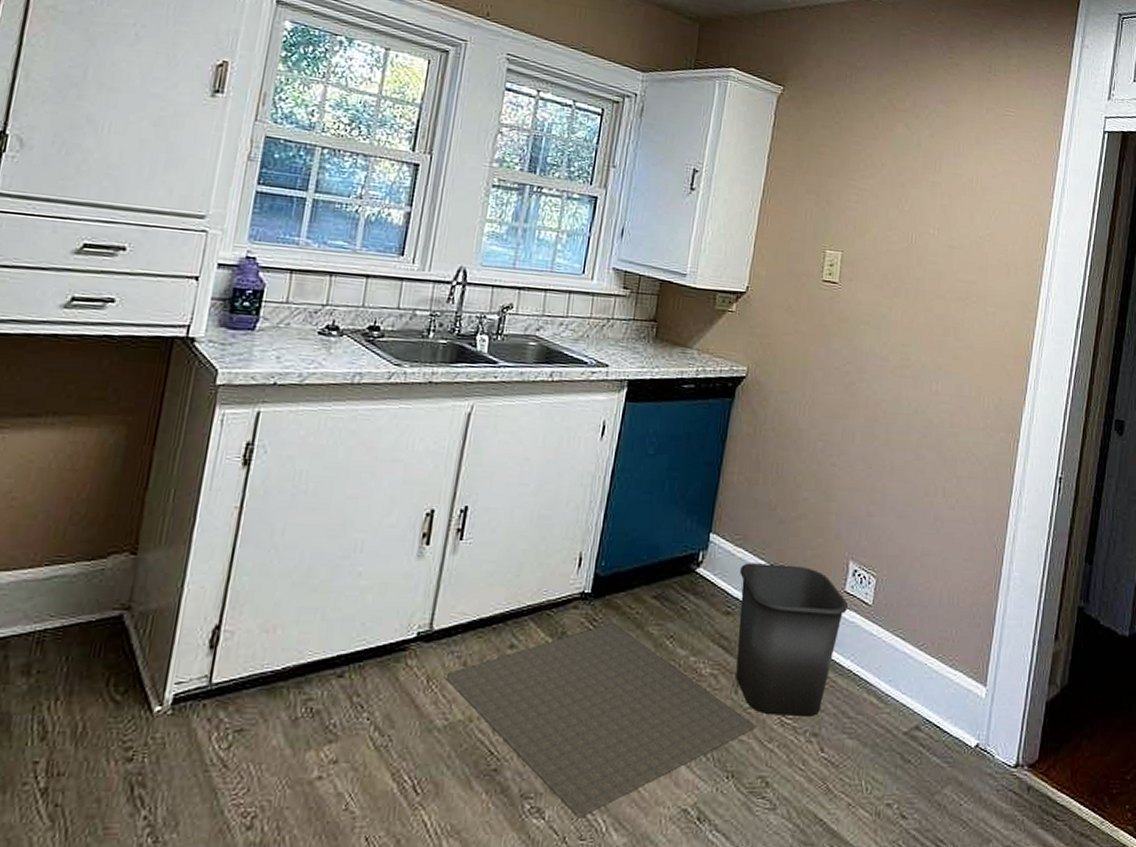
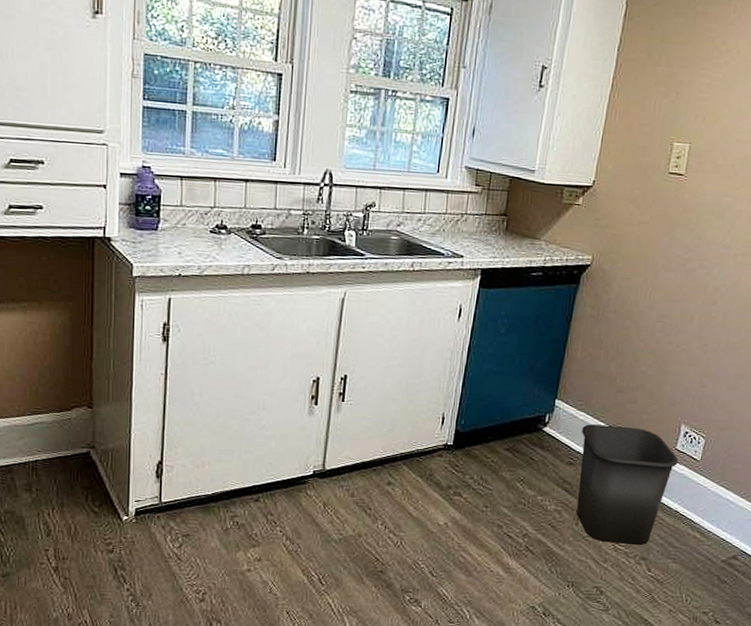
doormat: present [444,623,757,819] -> none [337,468,594,608]

